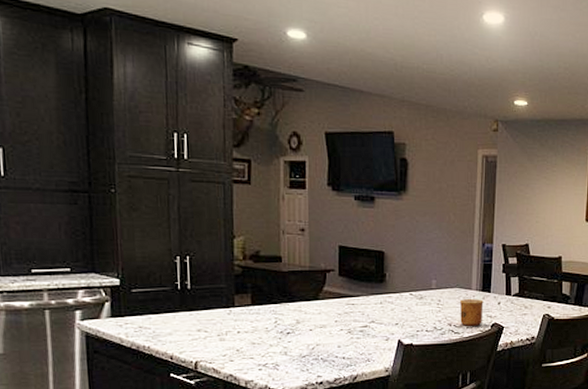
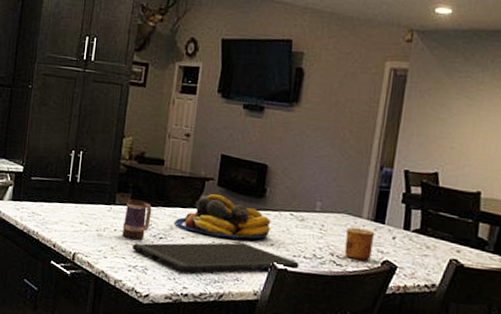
mug: none [246,299,276,338] -> present [122,199,152,240]
cutting board: none [259,326,423,362] -> present [132,242,299,273]
fruit bowl: none [300,285,393,324] -> present [174,194,271,239]

